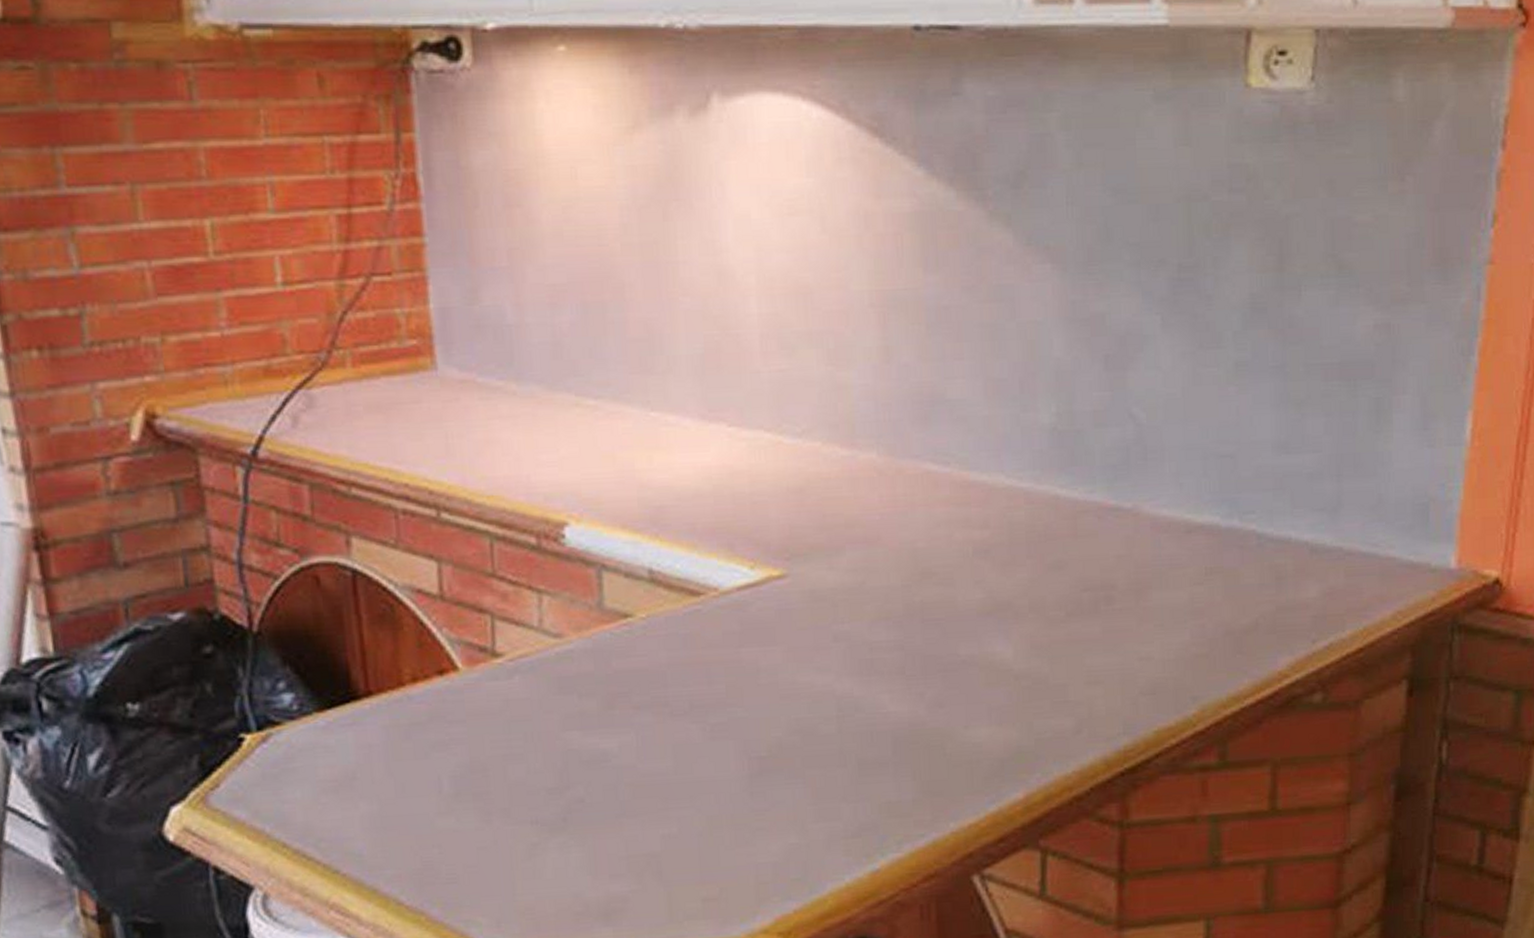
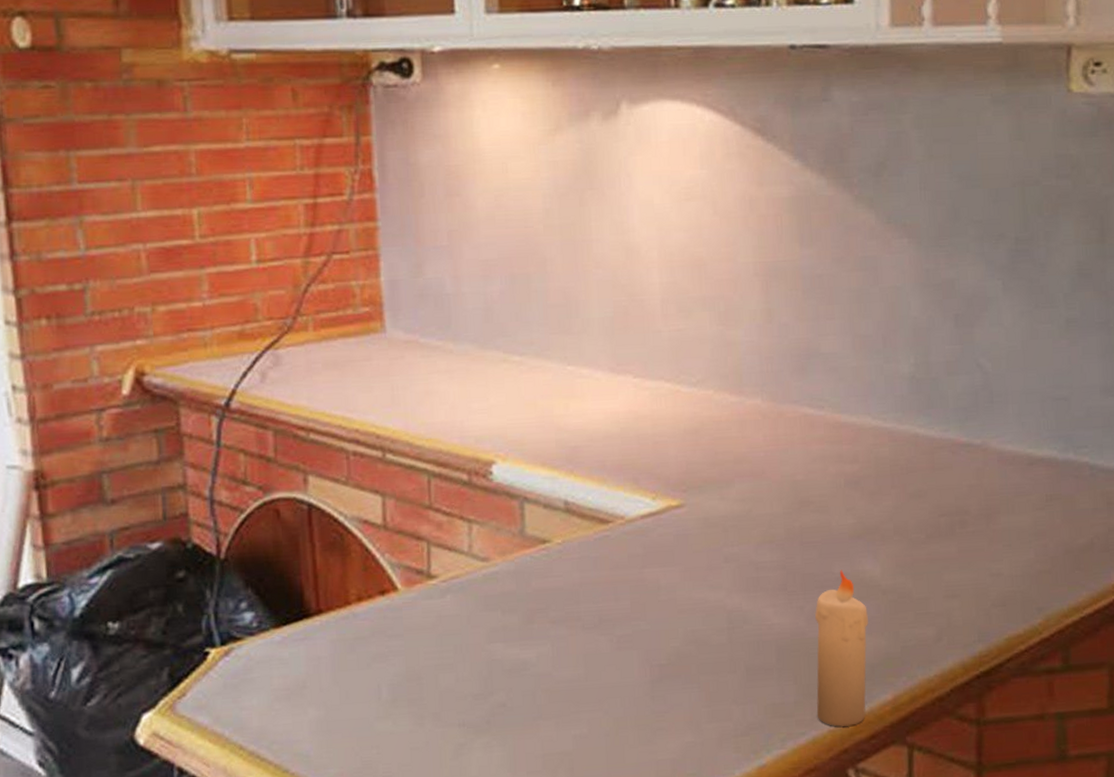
candle: none [937,651,998,828] -> present [815,569,868,727]

